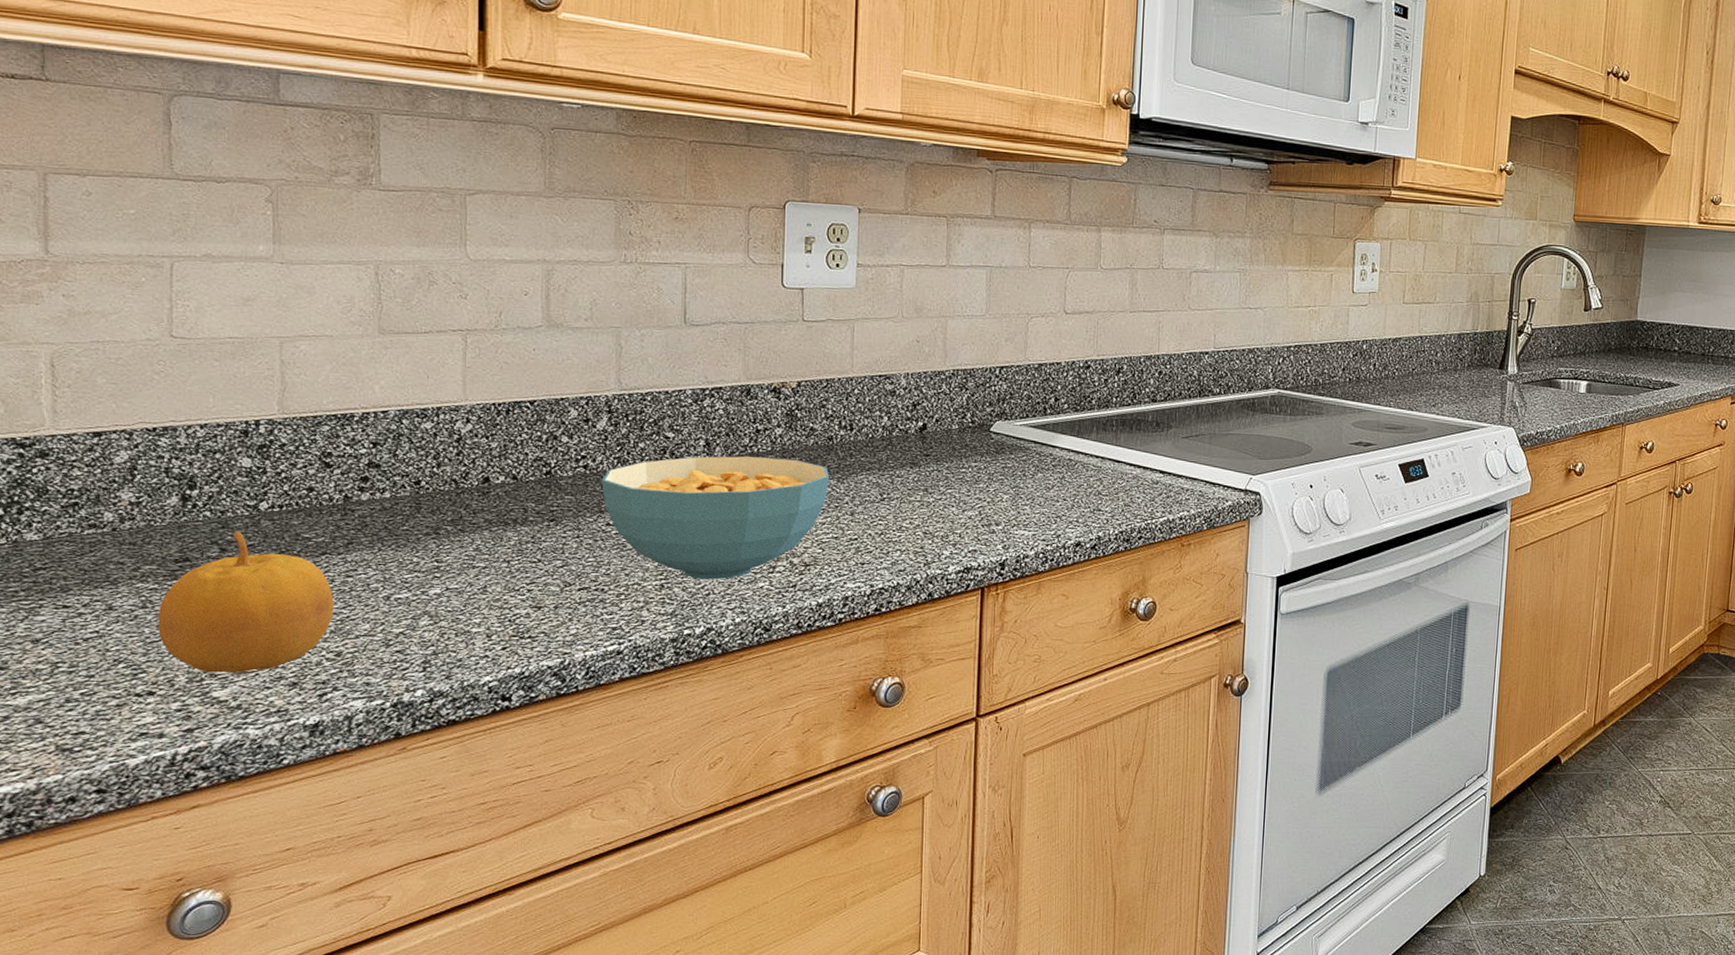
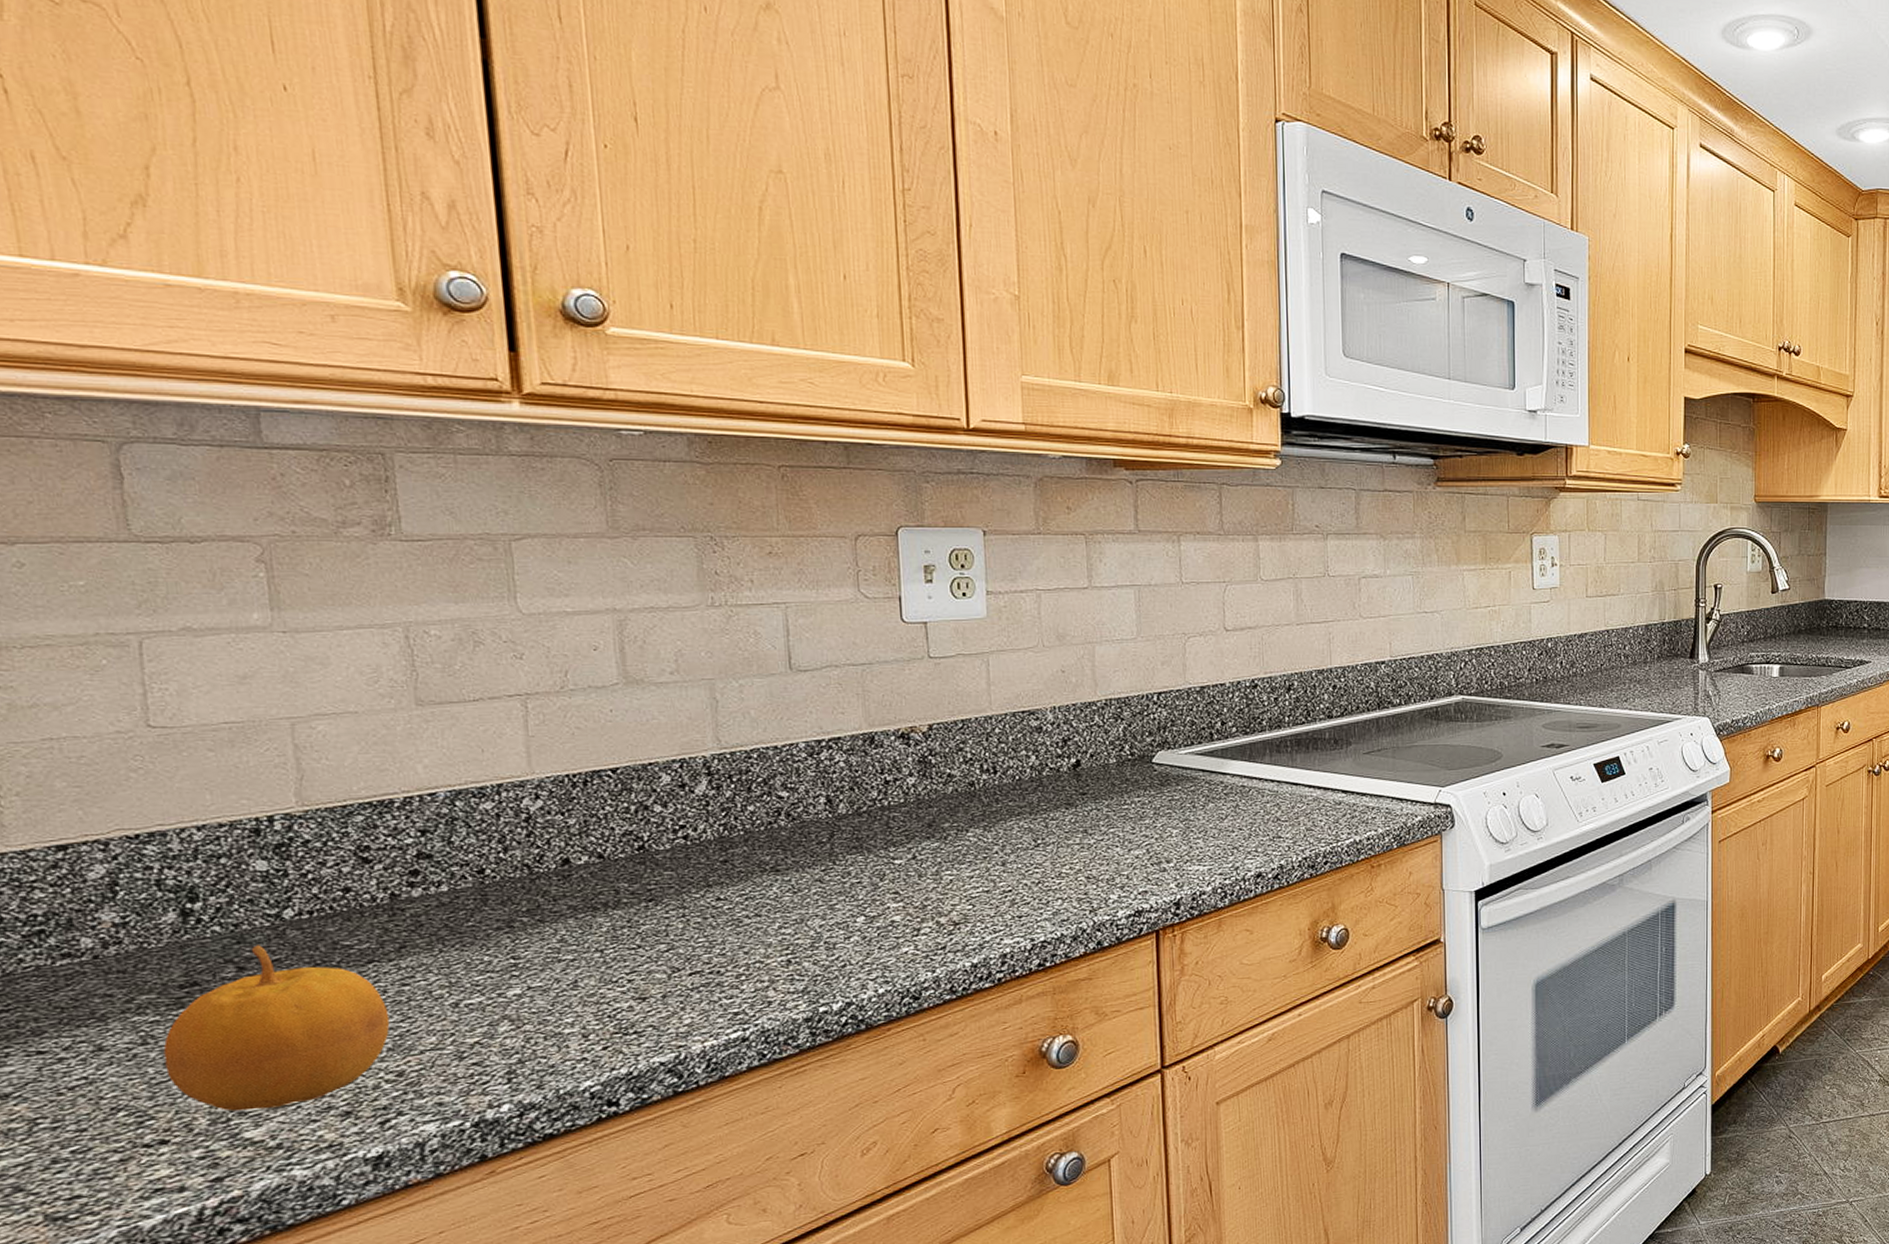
cereal bowl: present [601,456,829,580] -> none [706,810,974,951]

